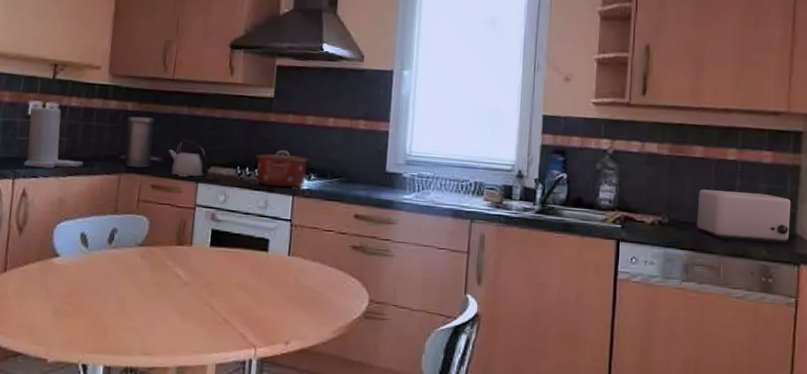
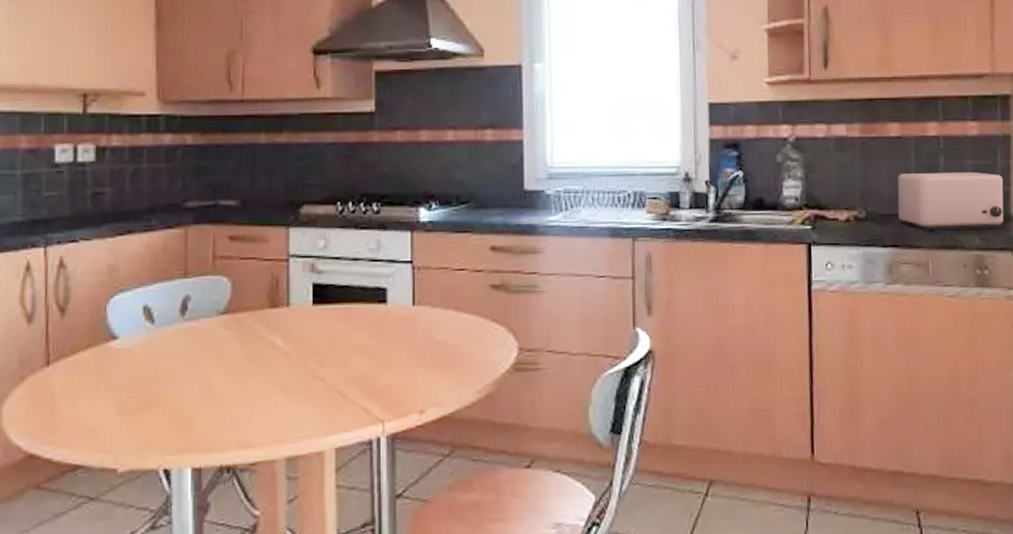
paper towel: present [23,107,83,169] -> none [56,151,136,229]
canister: present [123,116,155,168] -> none [188,151,226,217]
kettle: present [168,139,208,178] -> none [245,174,300,223]
casserole: present [255,149,310,188] -> none [359,175,429,223]

